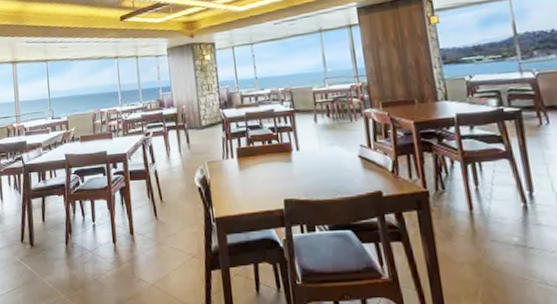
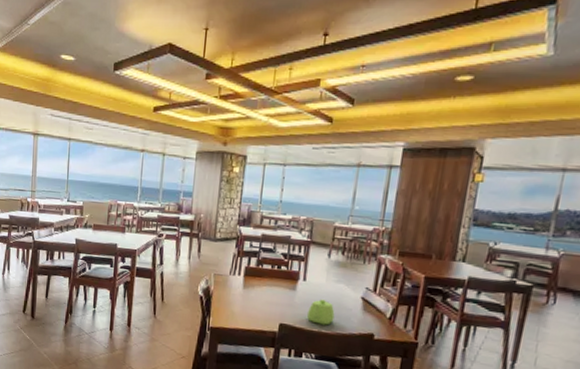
teapot: none [308,165,338,192] -> present [306,299,335,325]

